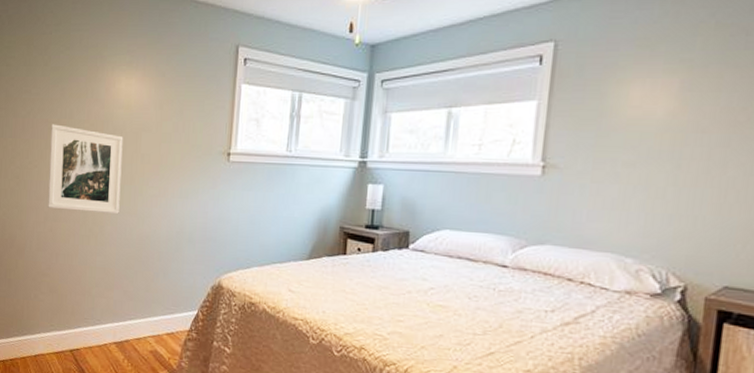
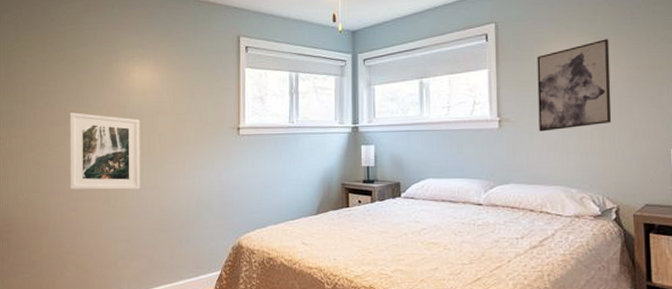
wall art: none [593,68,709,184] -> present [537,39,612,132]

